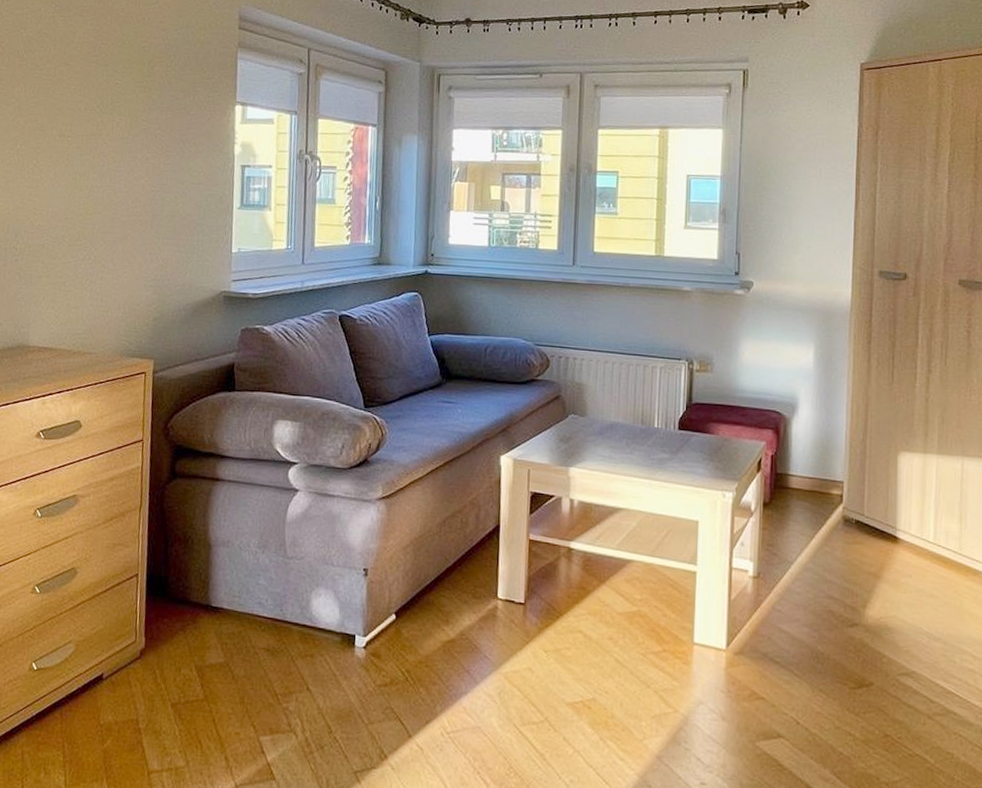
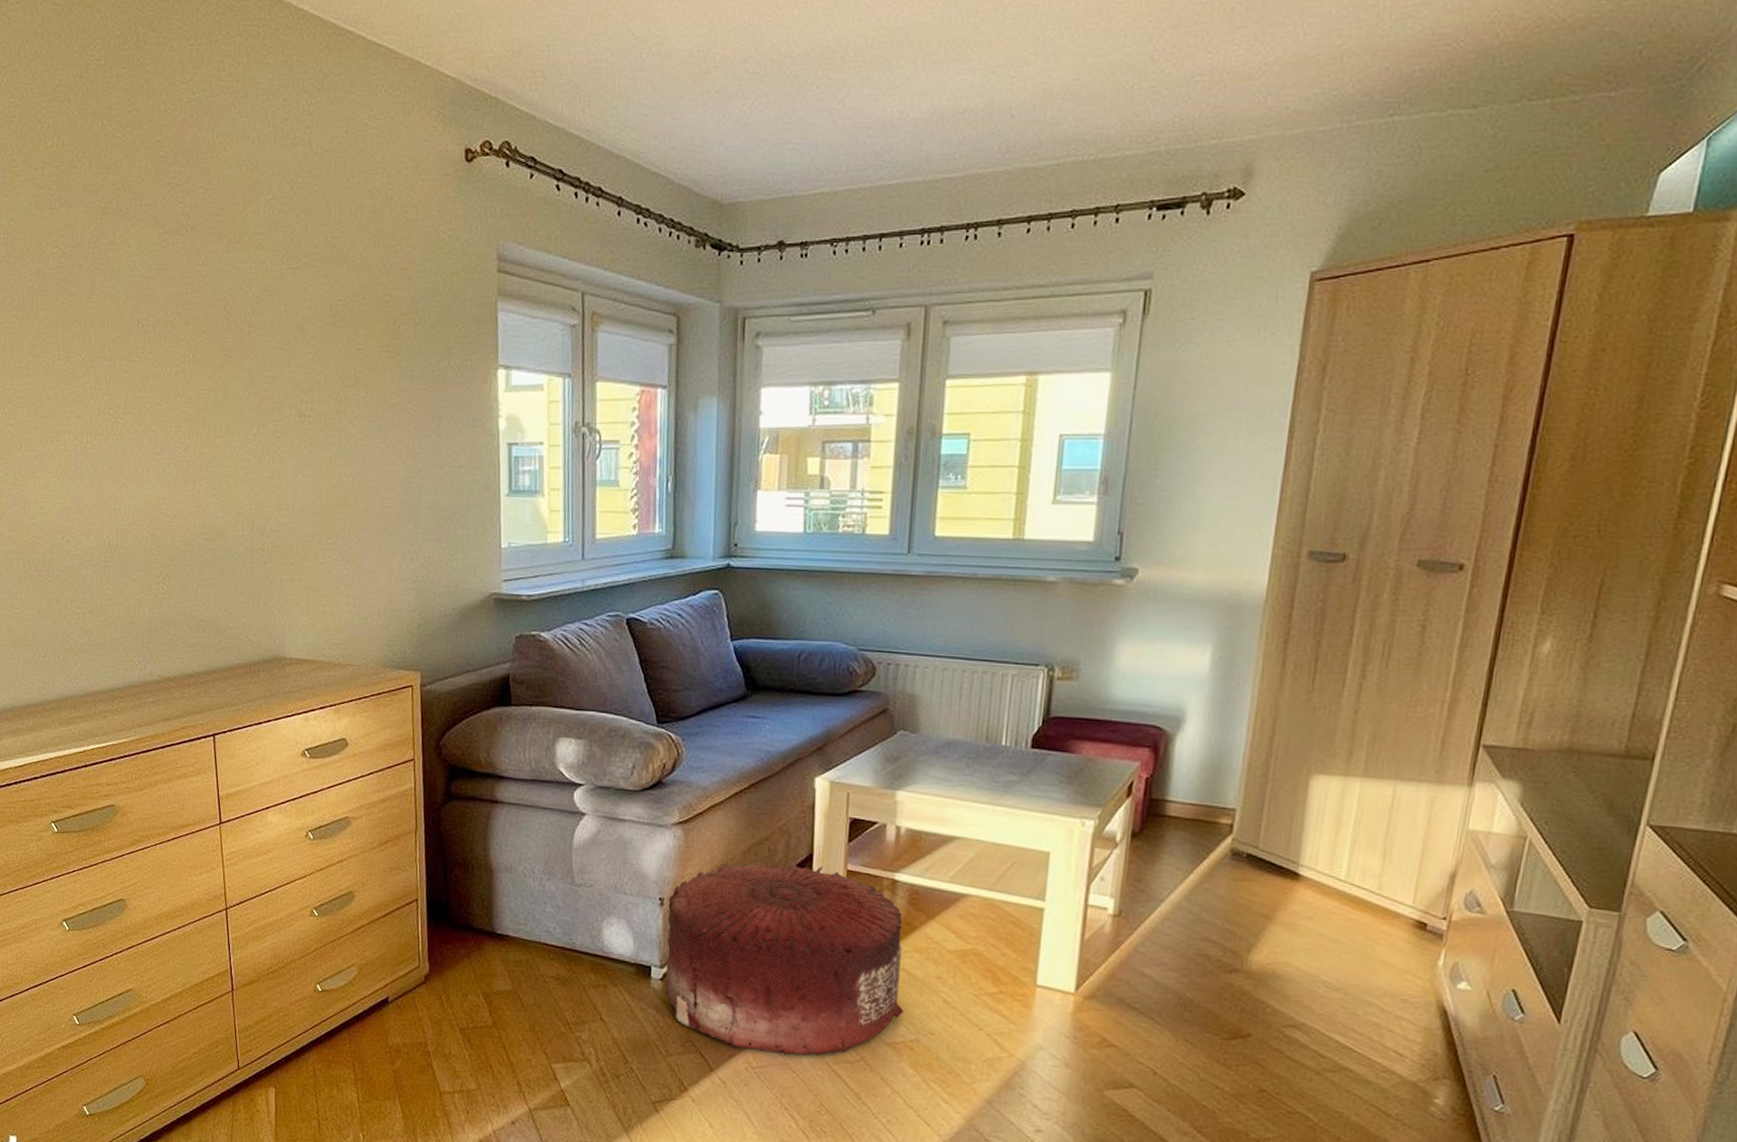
pouf: none [367,534,582,718] -> present [664,863,904,1056]

